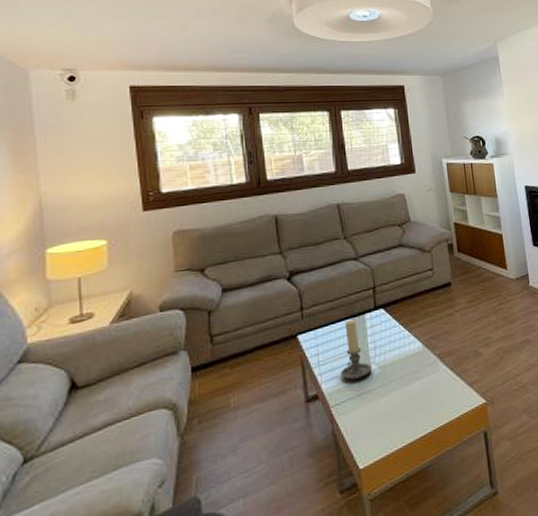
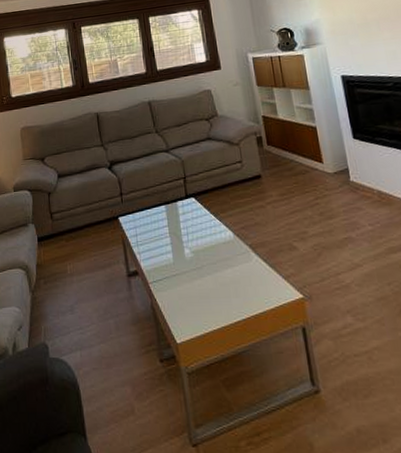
candle holder: present [340,319,372,380] -> none [157,206,185,261]

